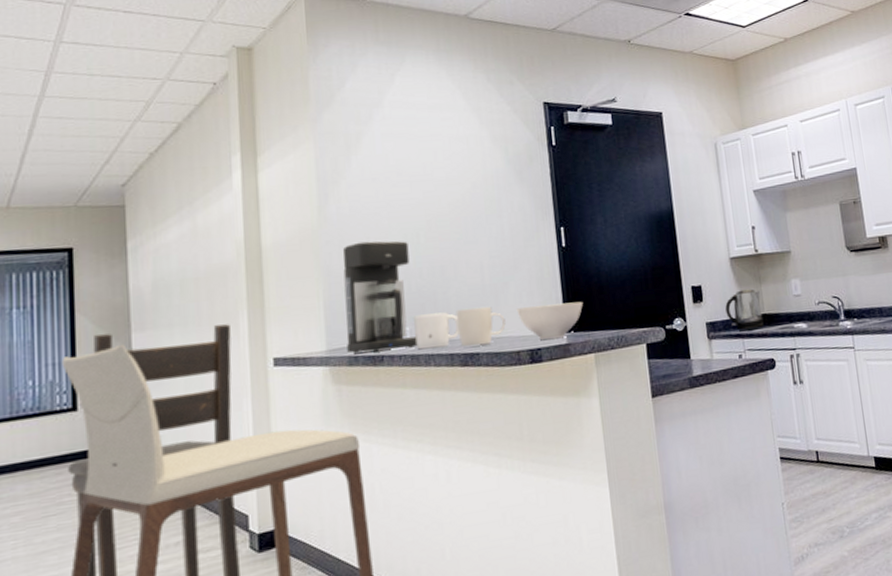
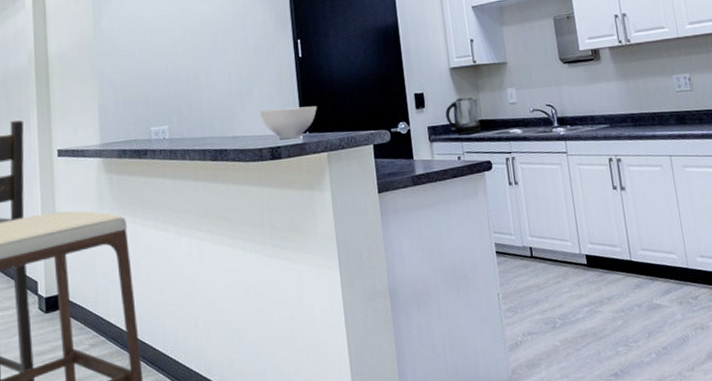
coffee maker: present [343,241,418,354] -> none [113,51,175,148]
mug: present [414,312,459,350] -> none [172,113,210,146]
mug: present [456,307,506,347] -> none [207,109,250,144]

